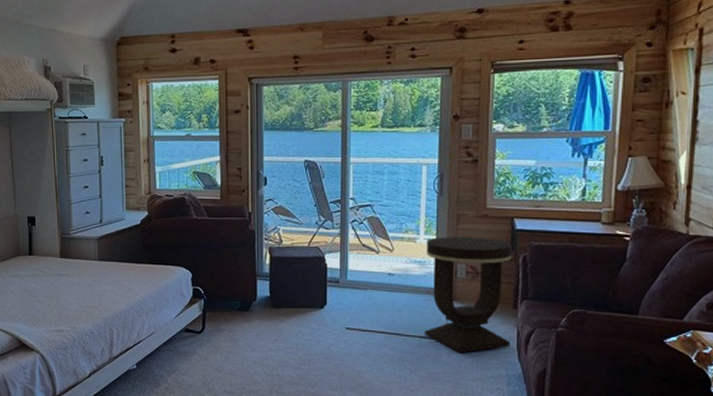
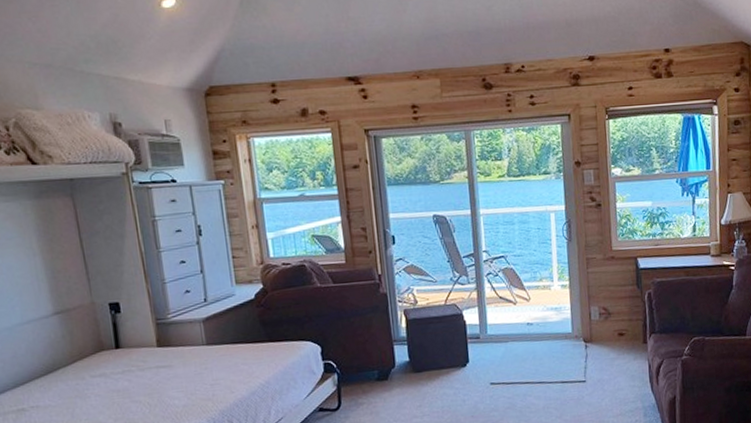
side table: present [425,237,512,353] -> none [561,278,644,393]

